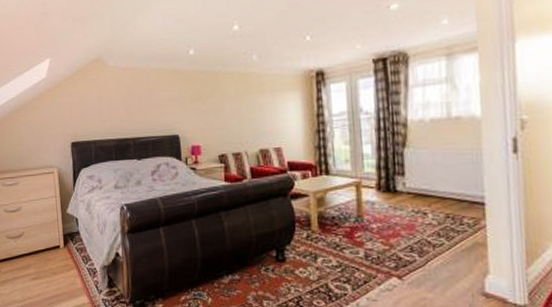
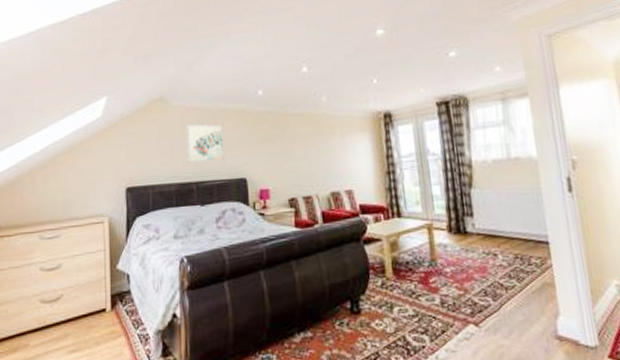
wall art: none [121,83,159,120] -> present [185,124,225,163]

